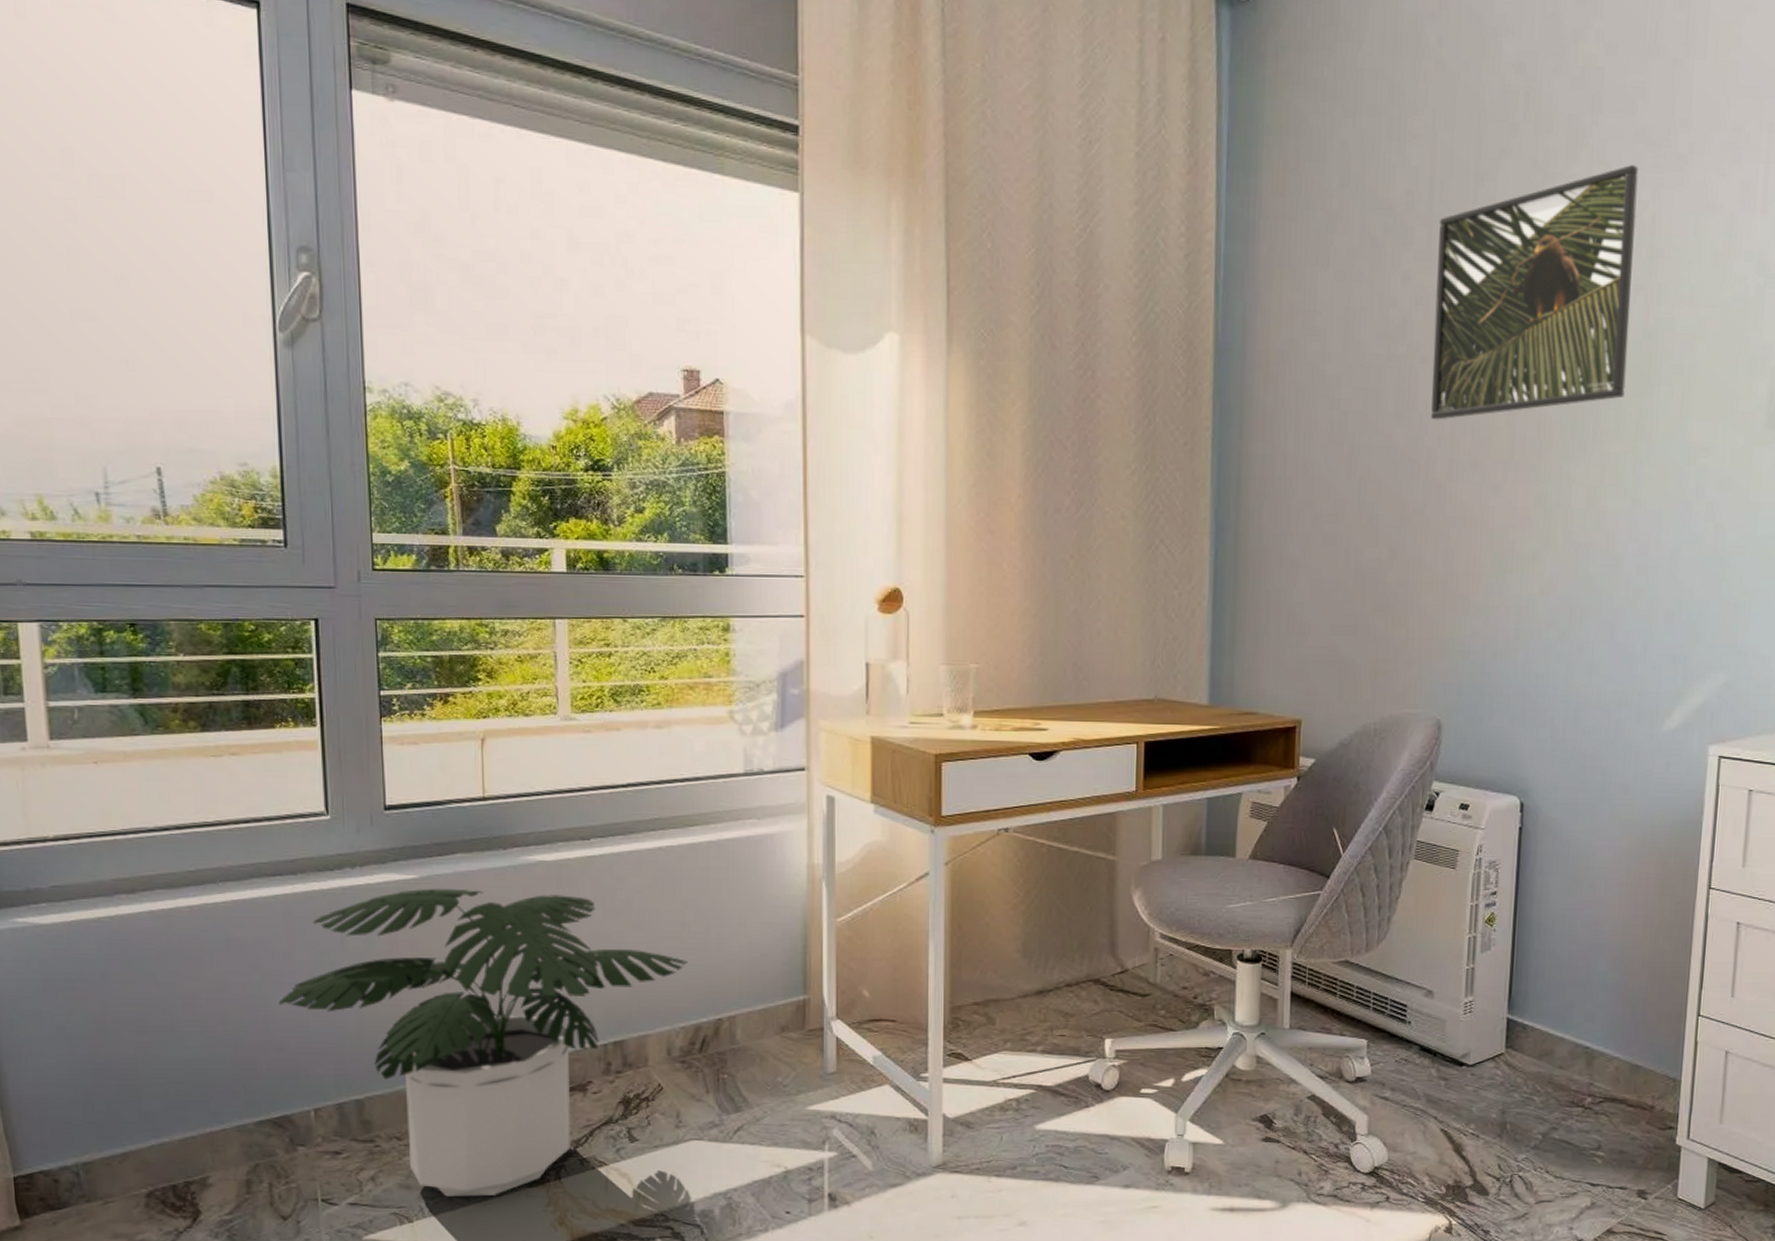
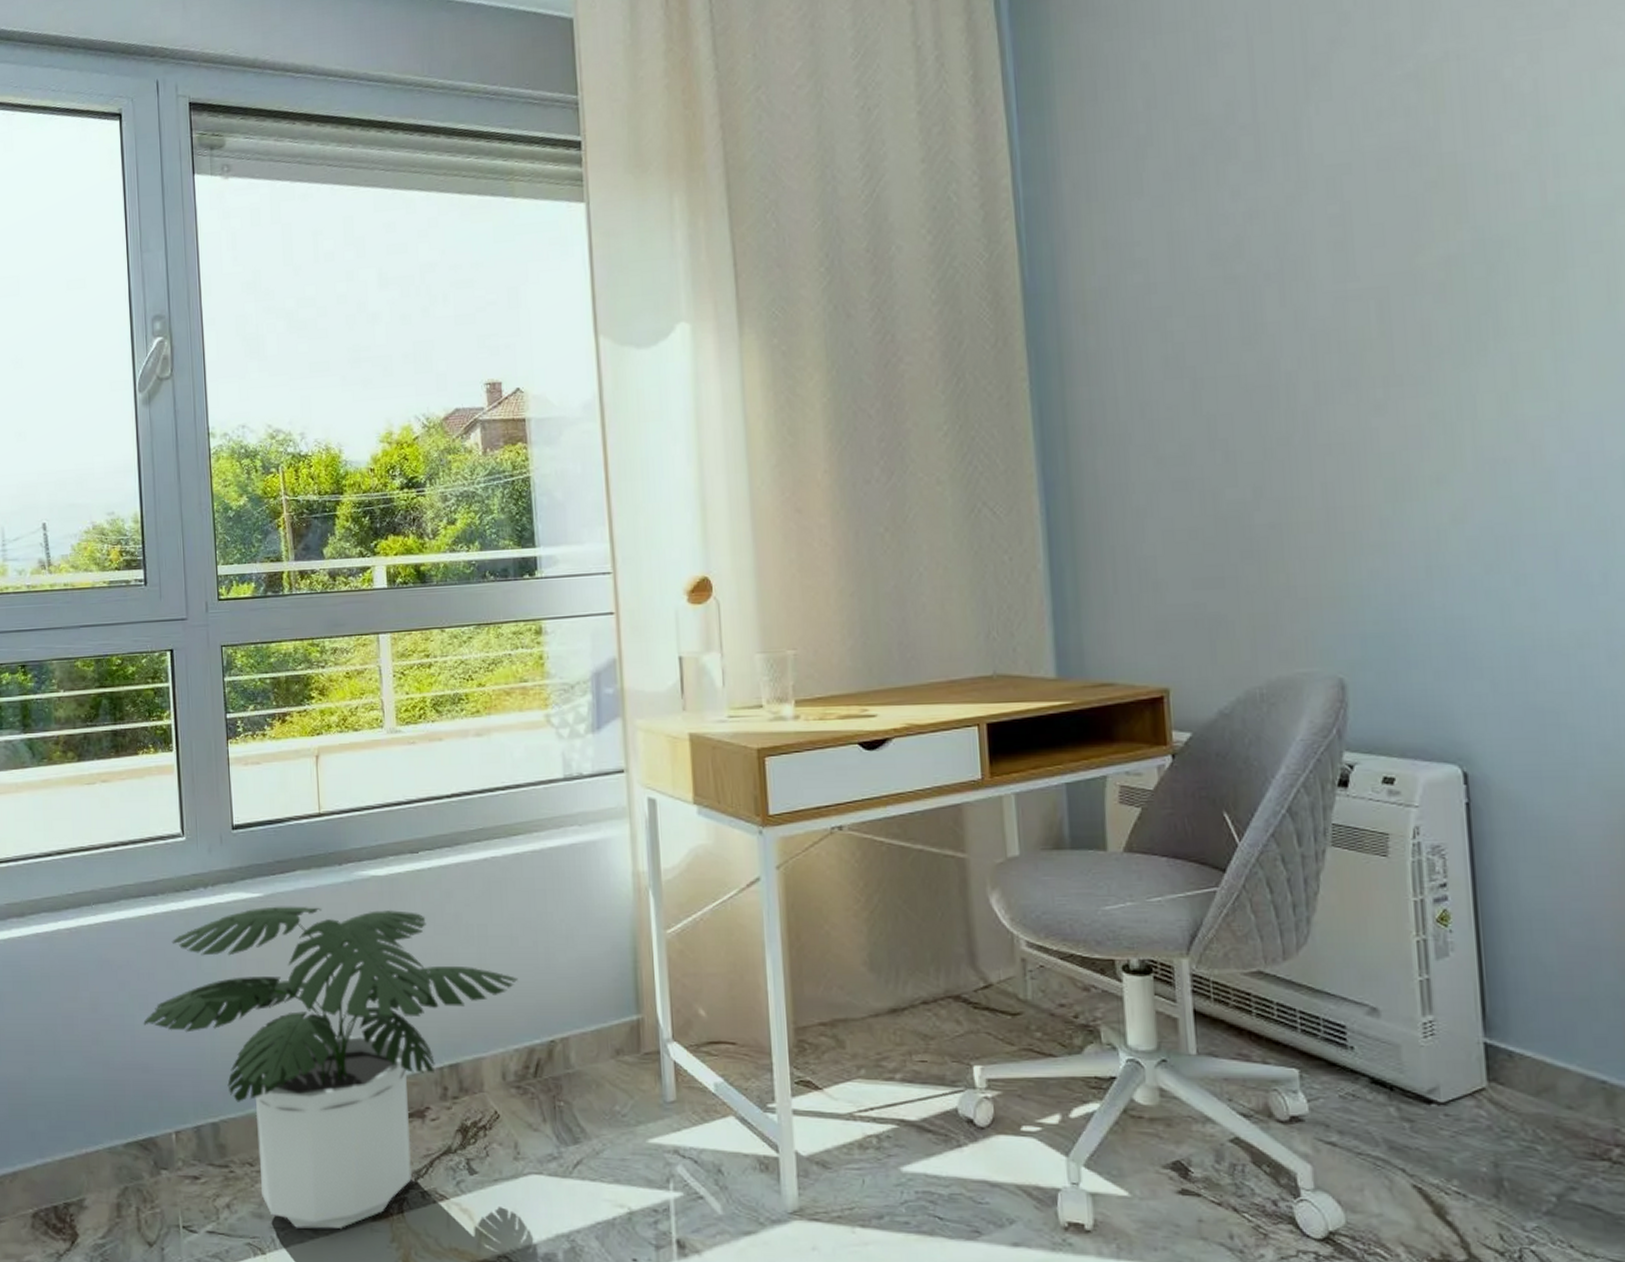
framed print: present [1431,164,1639,420] -> none [1268,30,1529,340]

